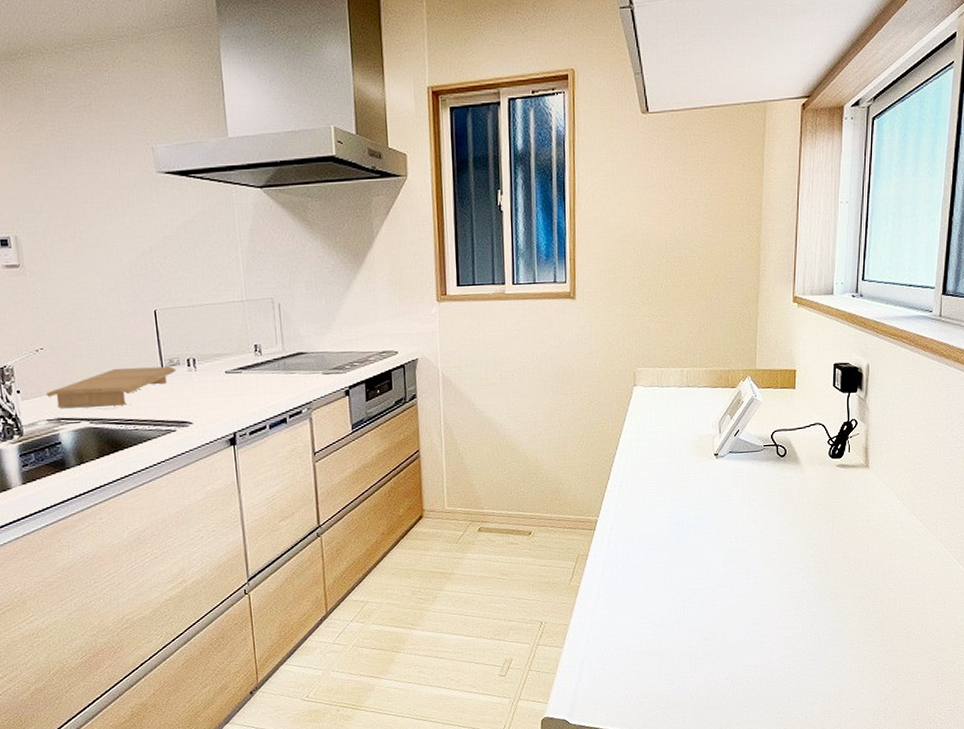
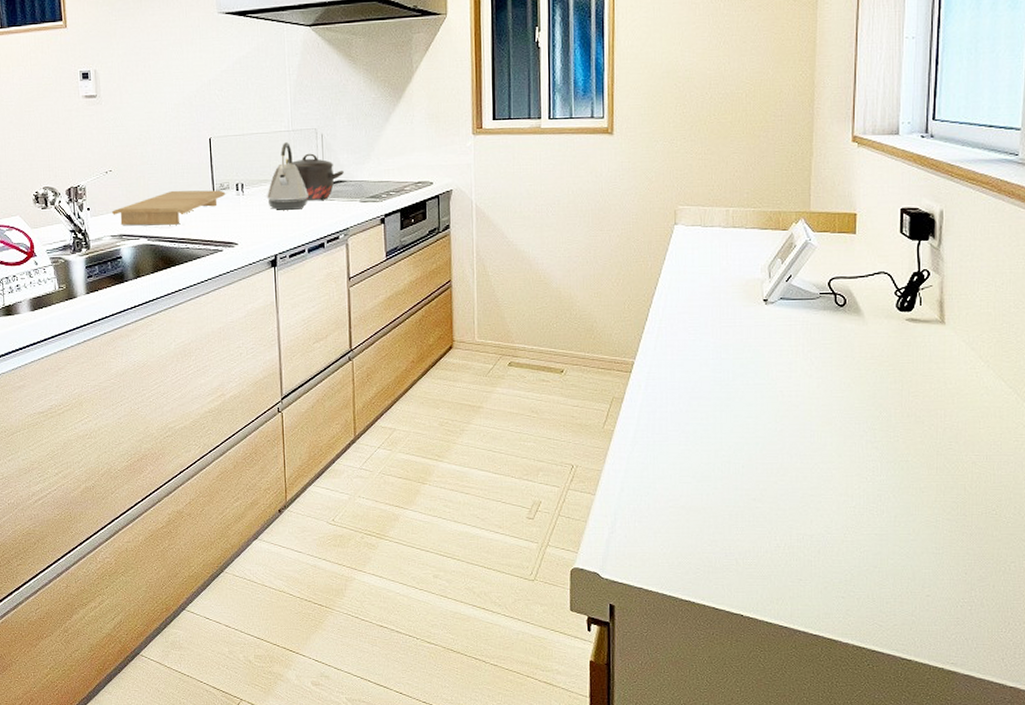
kettle: none [221,313,269,386] -> present [266,142,310,210]
cooking pot: none [243,324,304,376] -> present [288,153,344,202]

